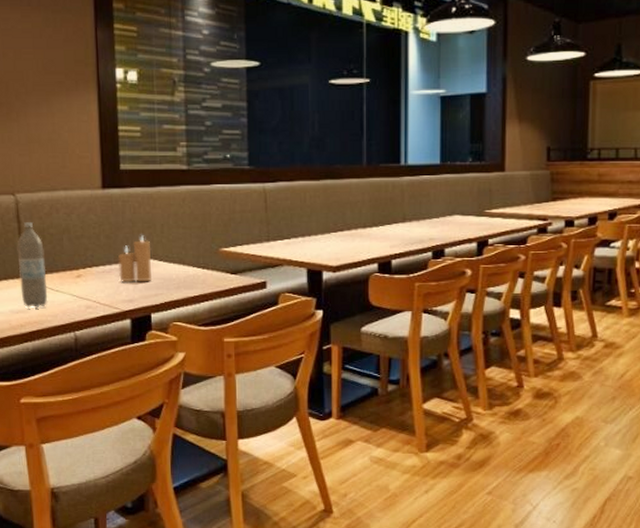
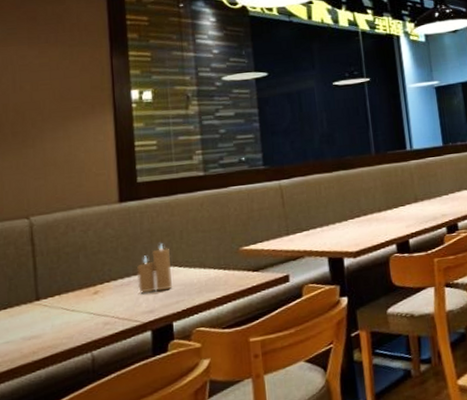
water bottle: present [17,222,48,308] -> none [30,243,63,332]

